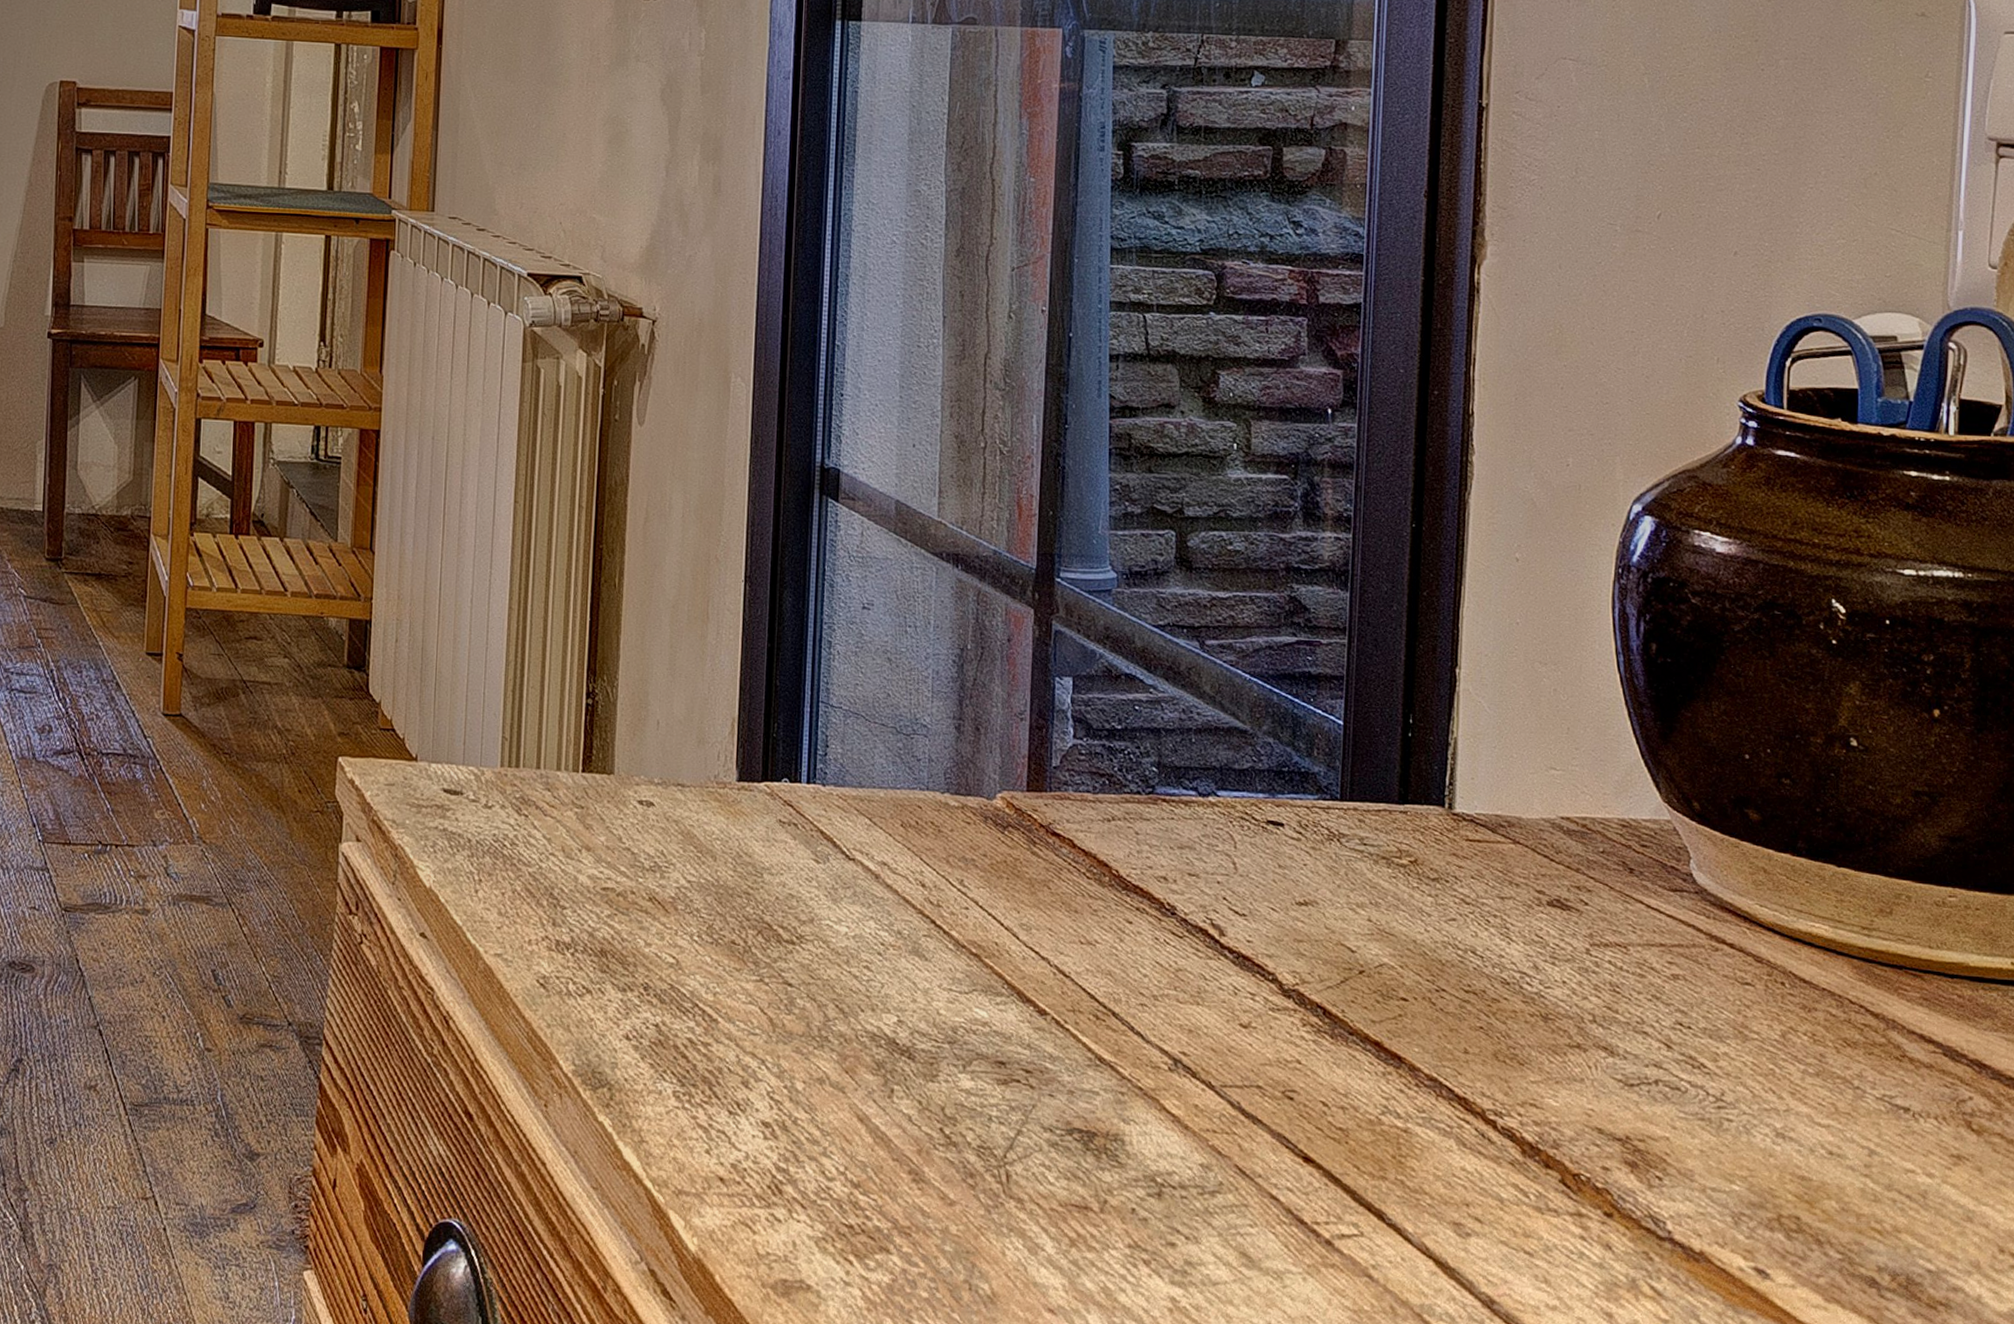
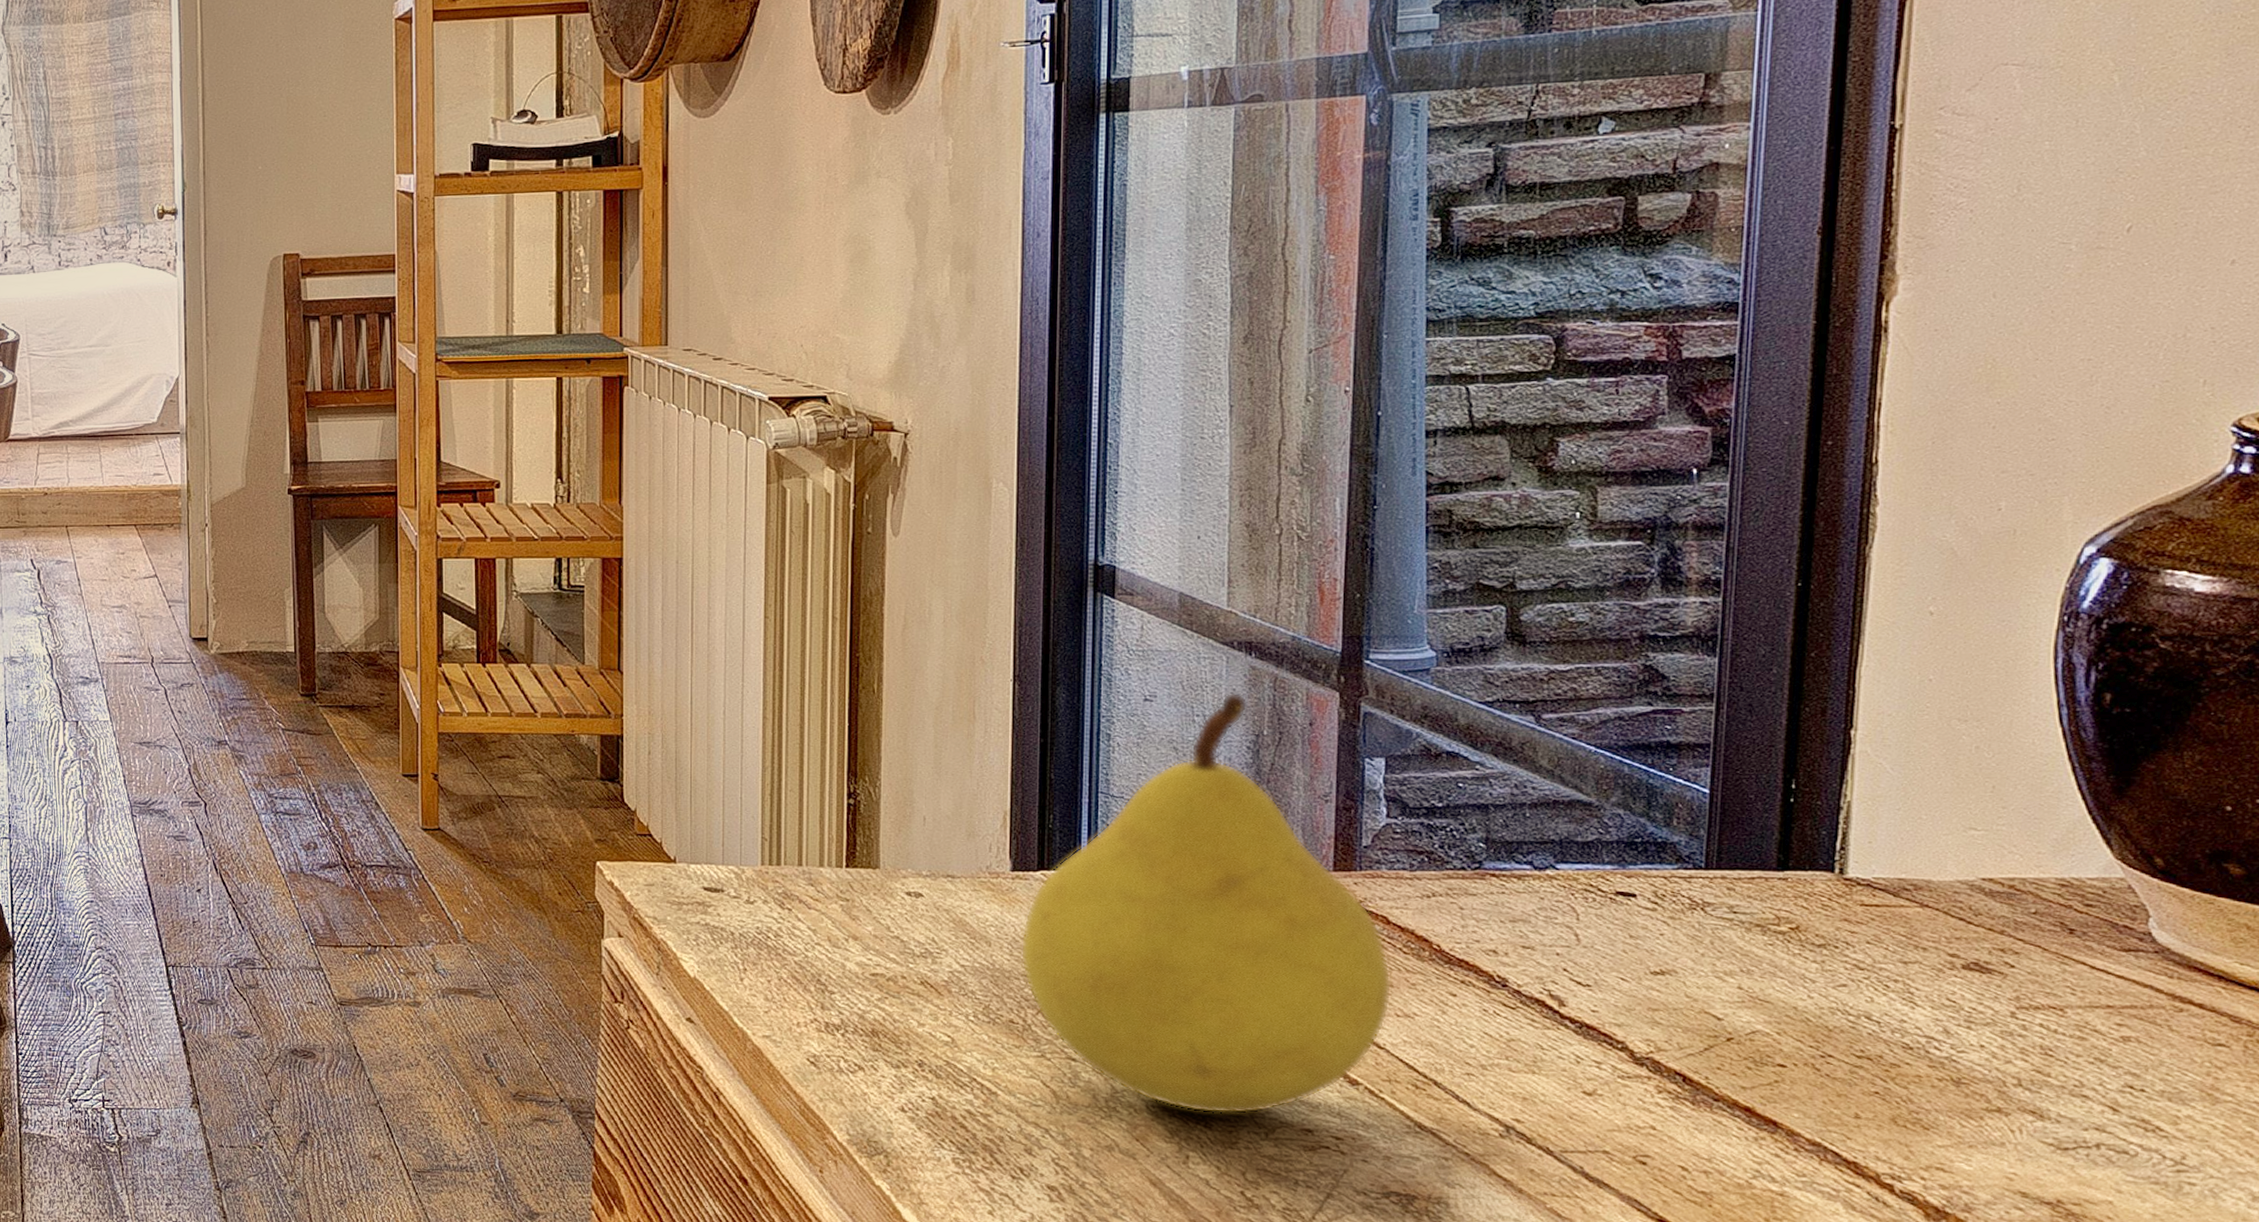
fruit: none [743,604,1077,1045] -> present [1020,692,1392,1114]

